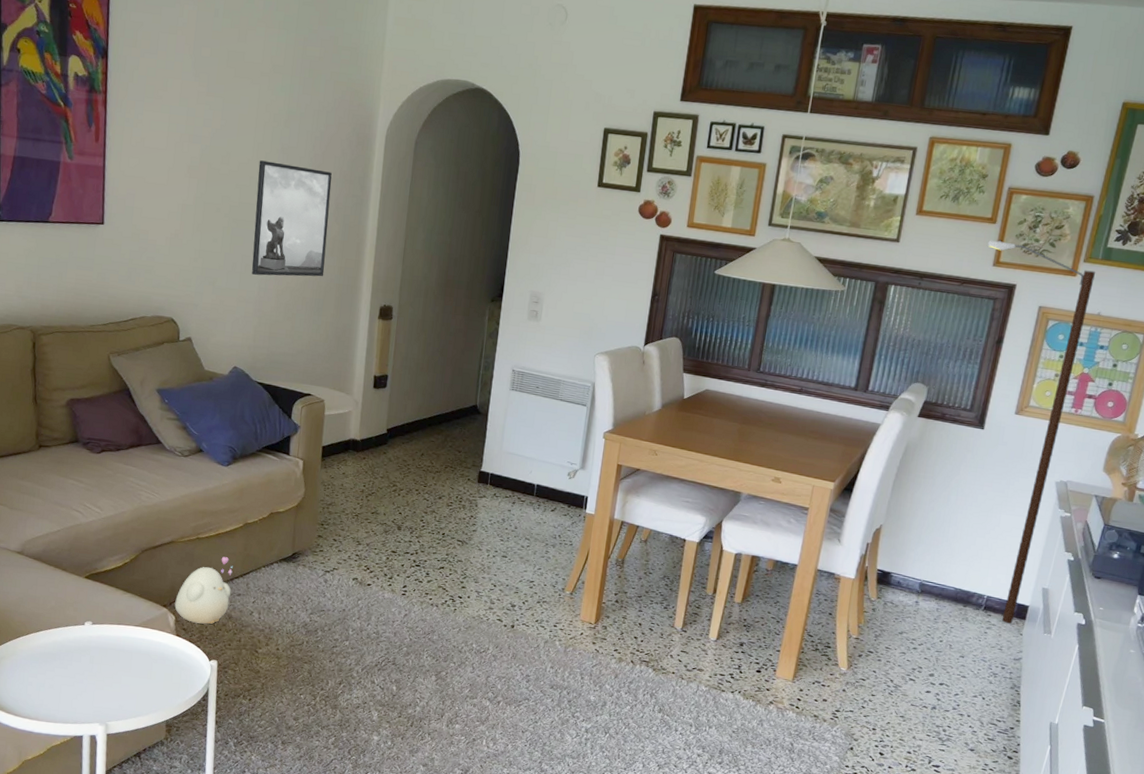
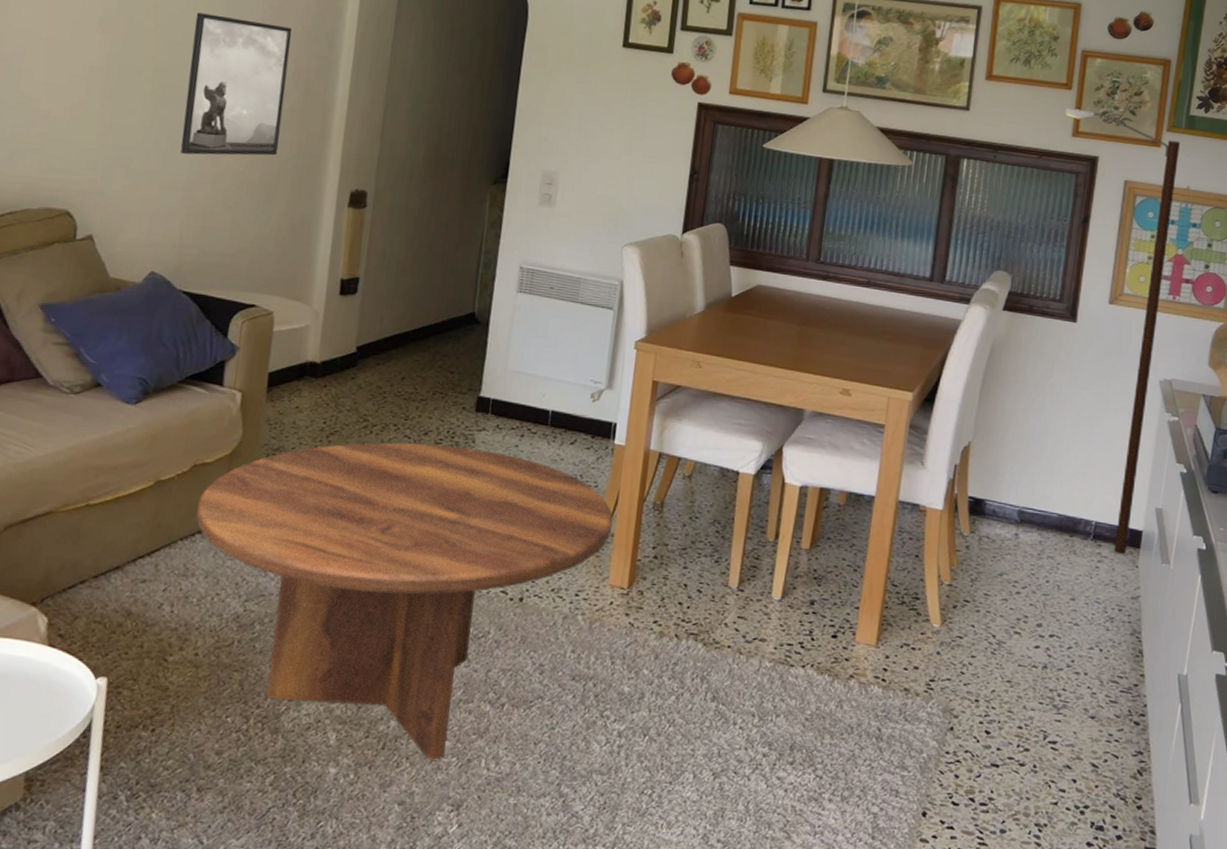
plush toy: present [175,556,233,624] -> none [48,529,137,626]
coffee table: none [274,502,584,737] -> present [196,442,613,760]

